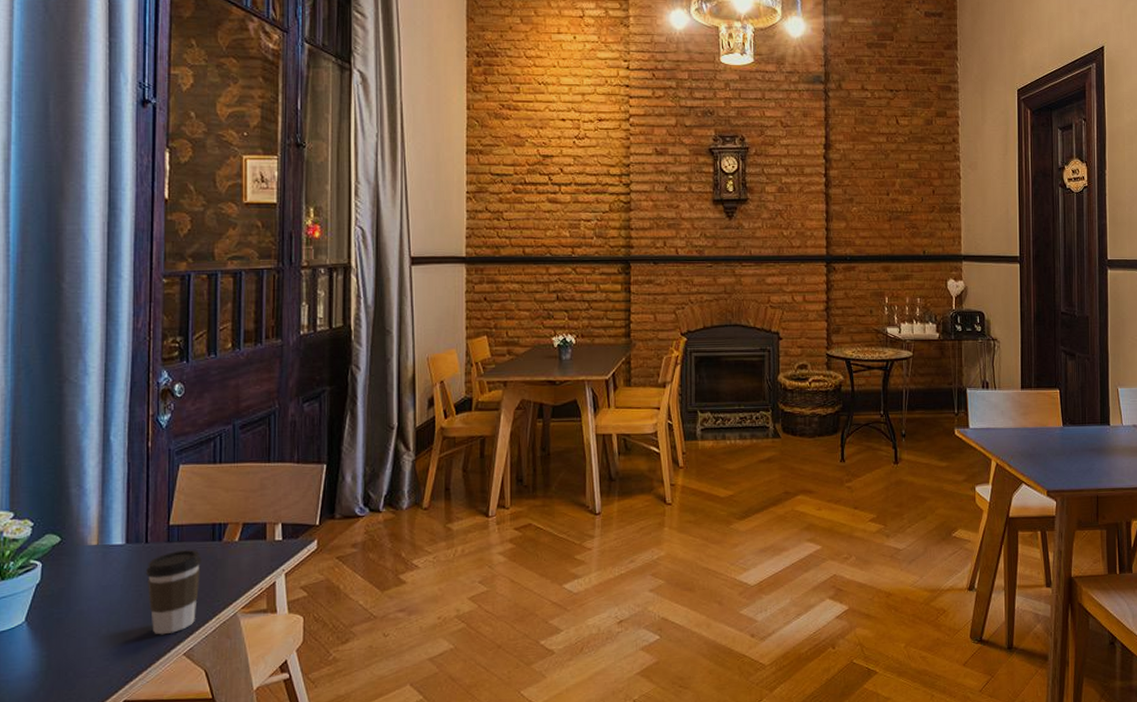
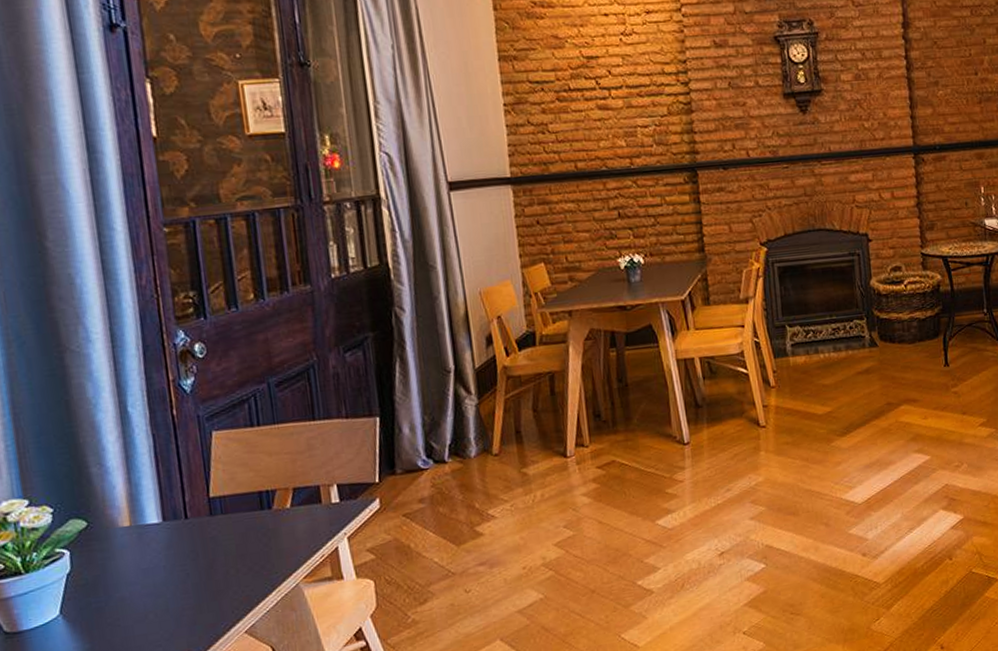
coffee cup: present [145,549,202,635] -> none [189,521,254,615]

